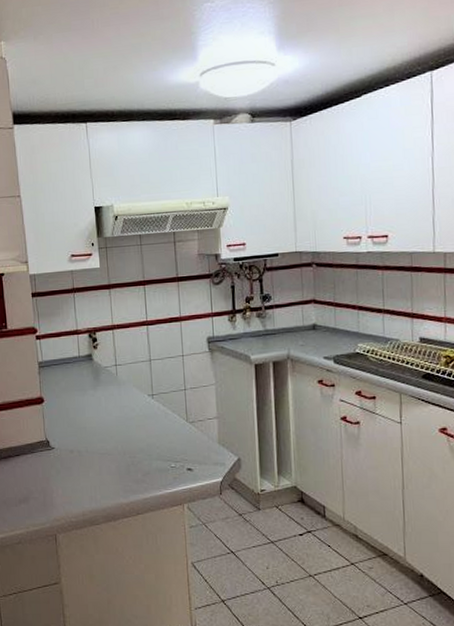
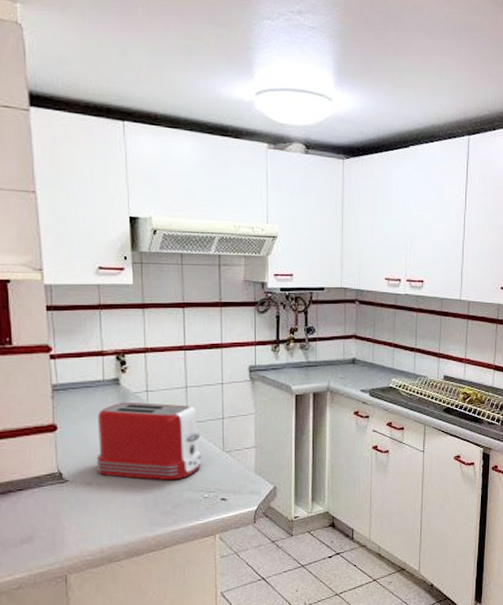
toaster: none [76,375,167,450] -> present [96,402,201,481]

